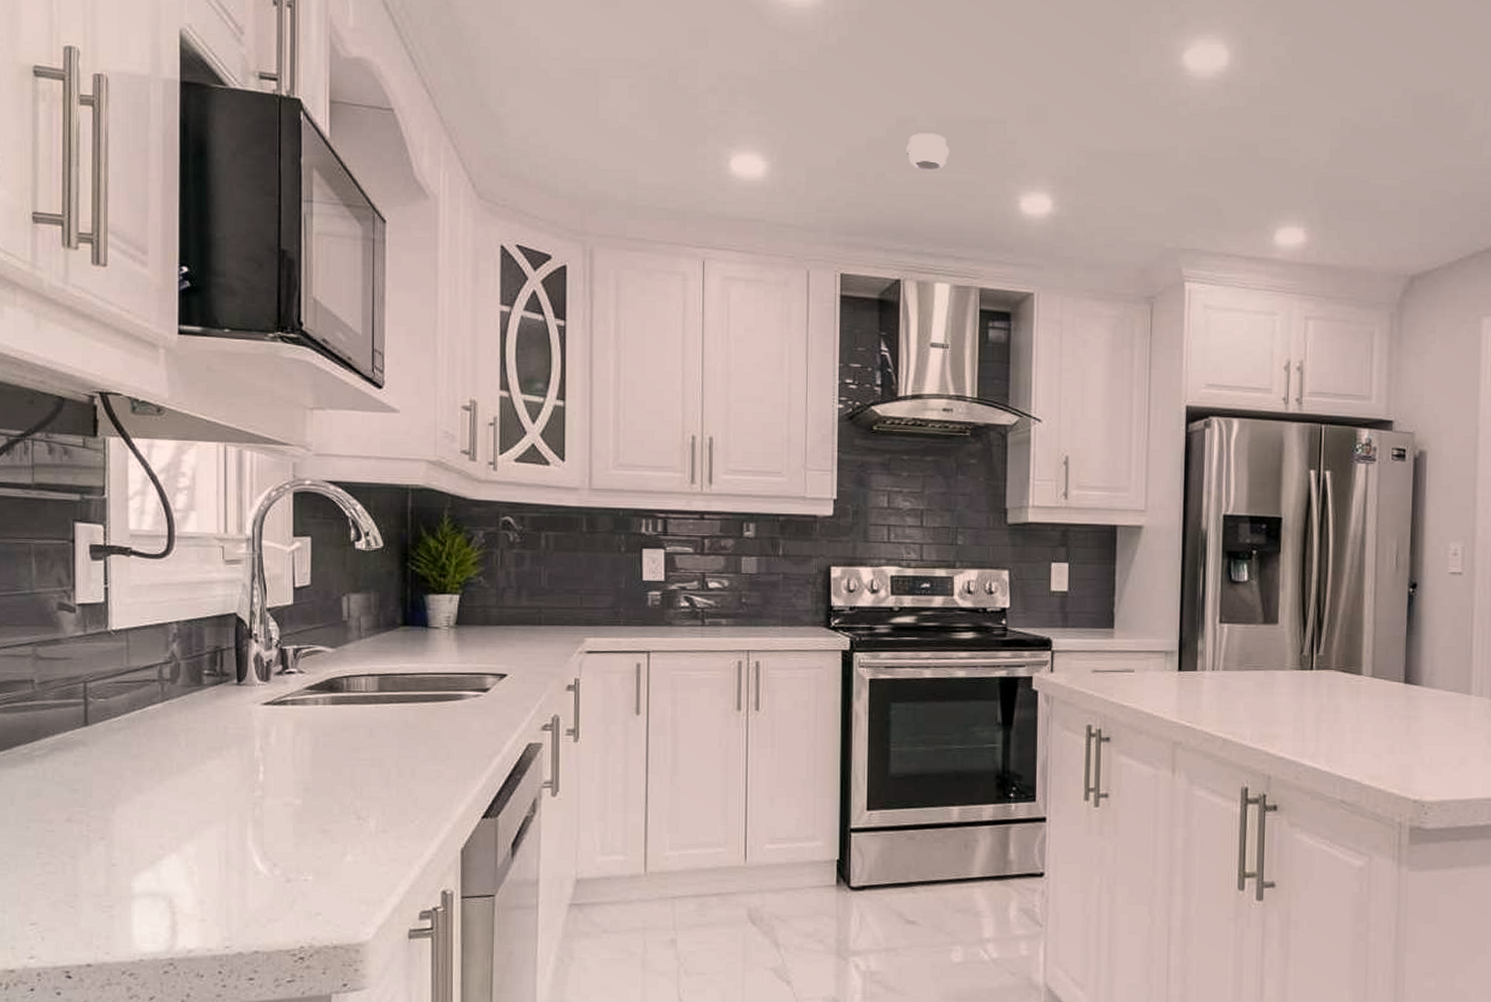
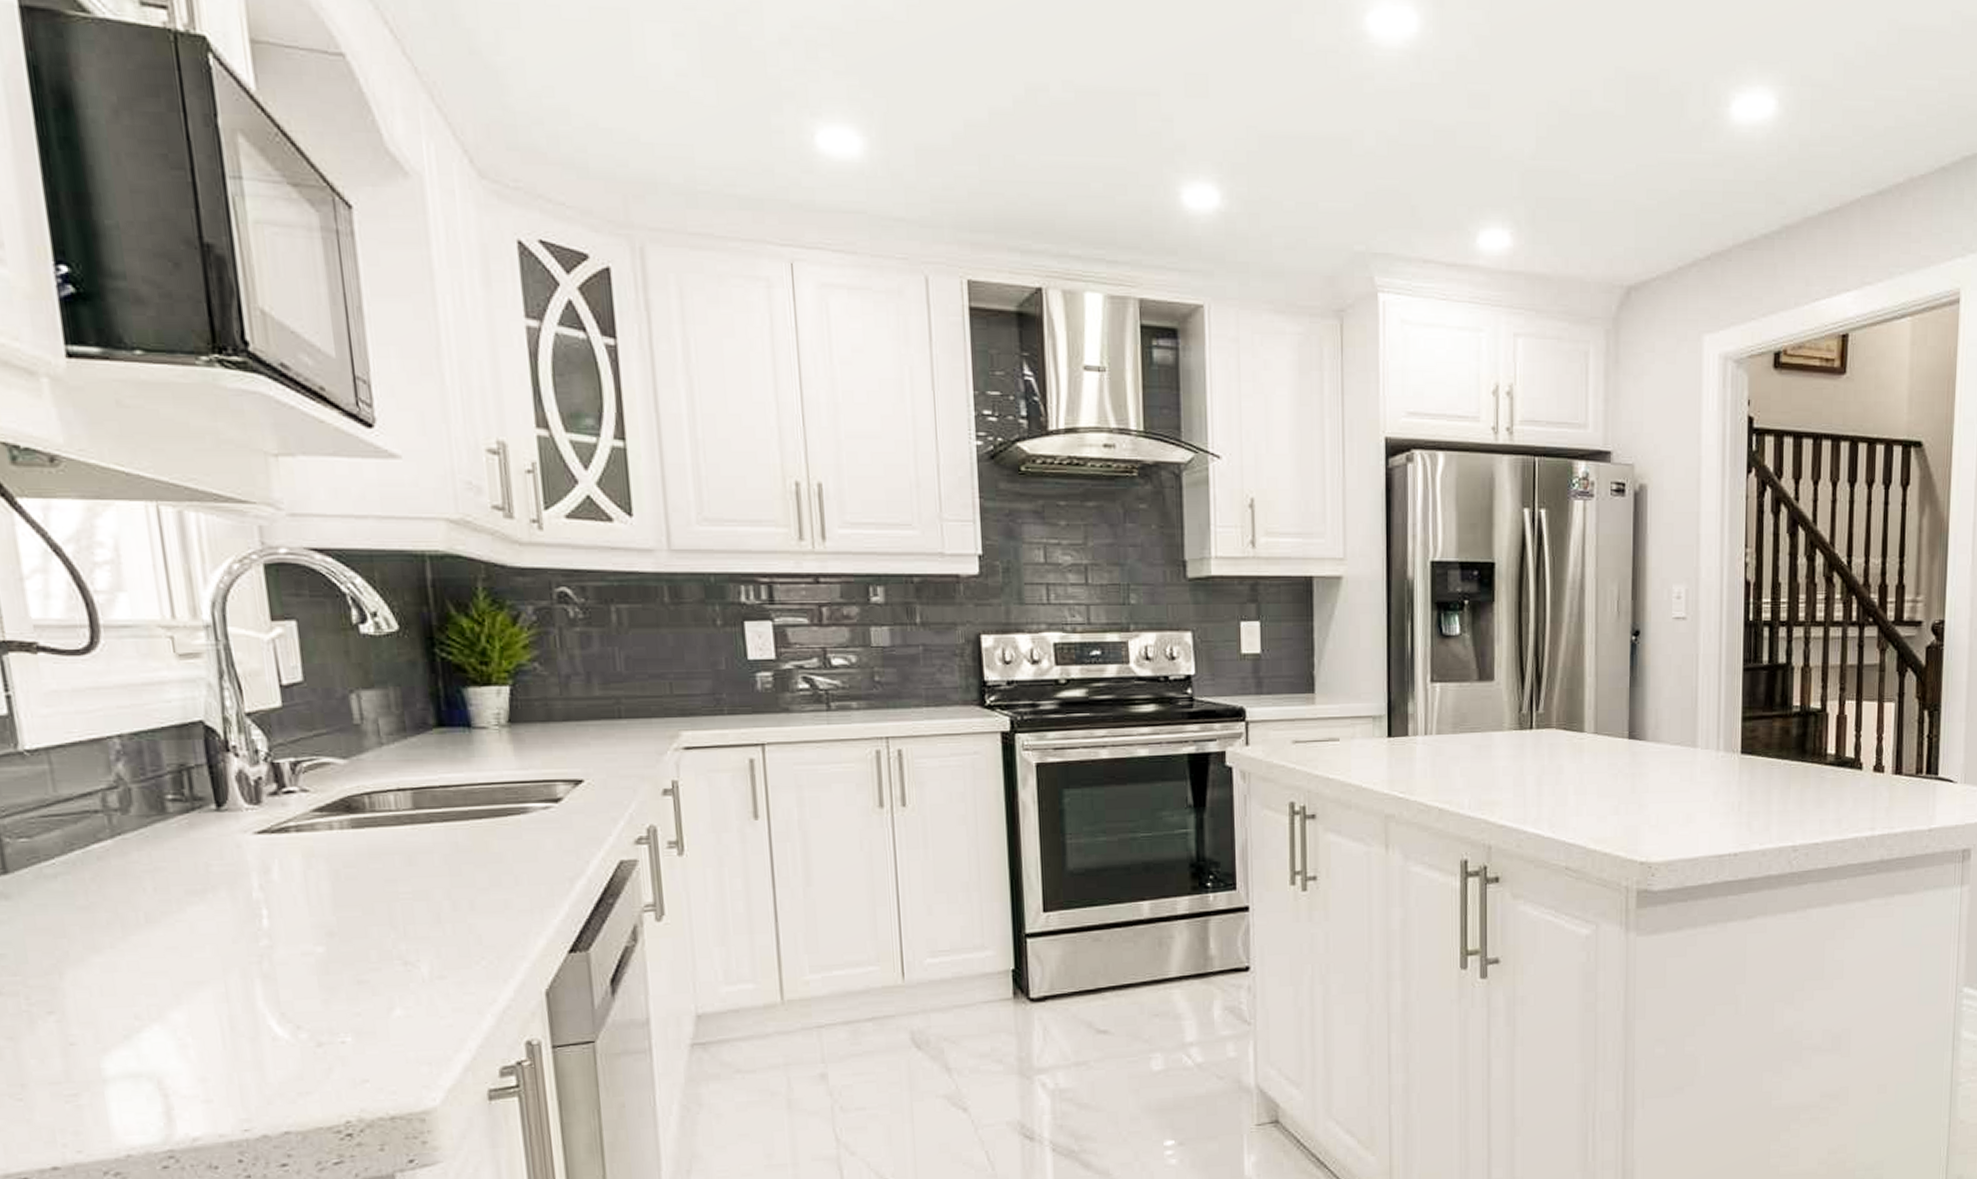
smoke detector: present [906,133,950,171] -> none [1038,105,1093,154]

